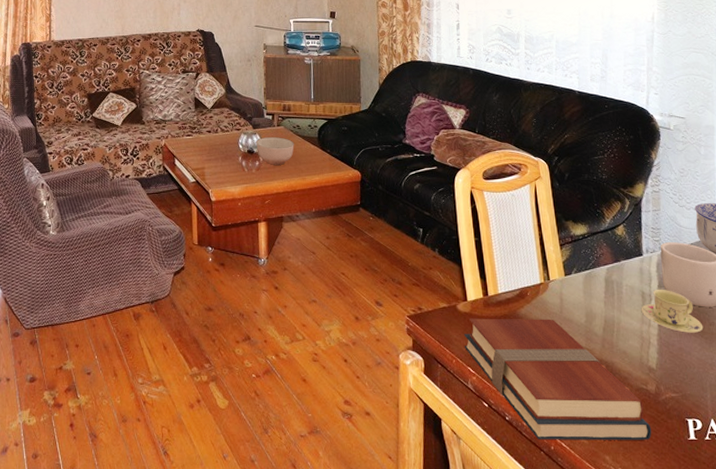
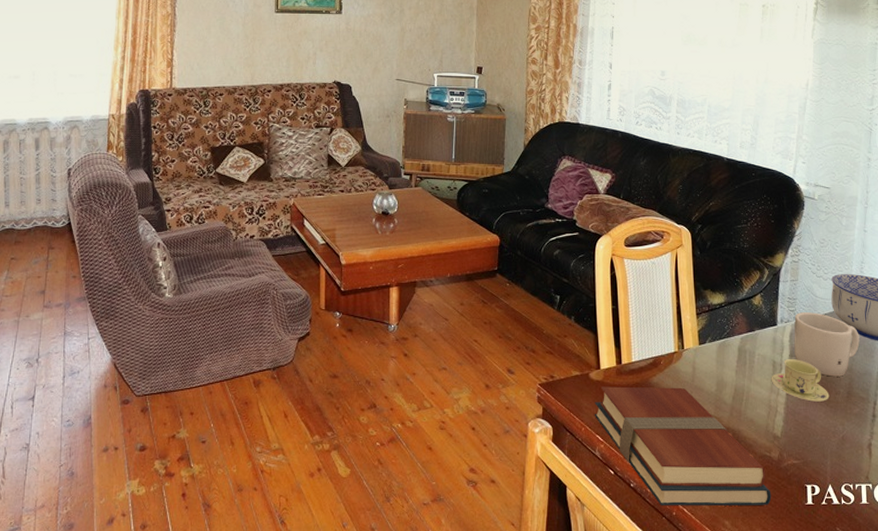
bowl: present [255,136,294,165] -> none [391,197,432,228]

